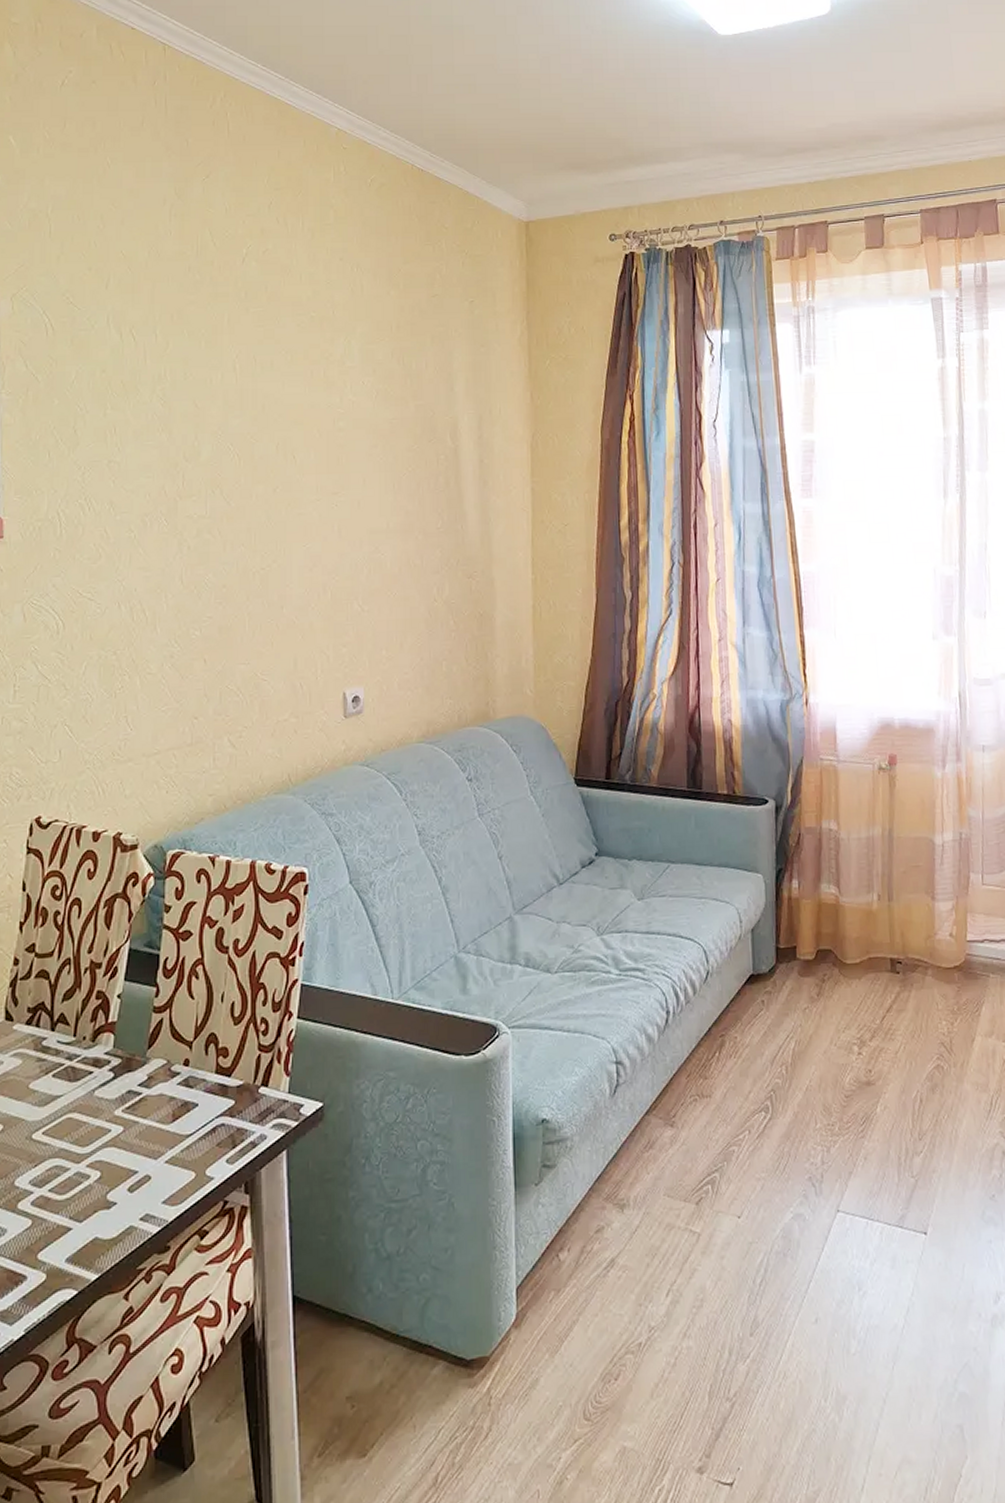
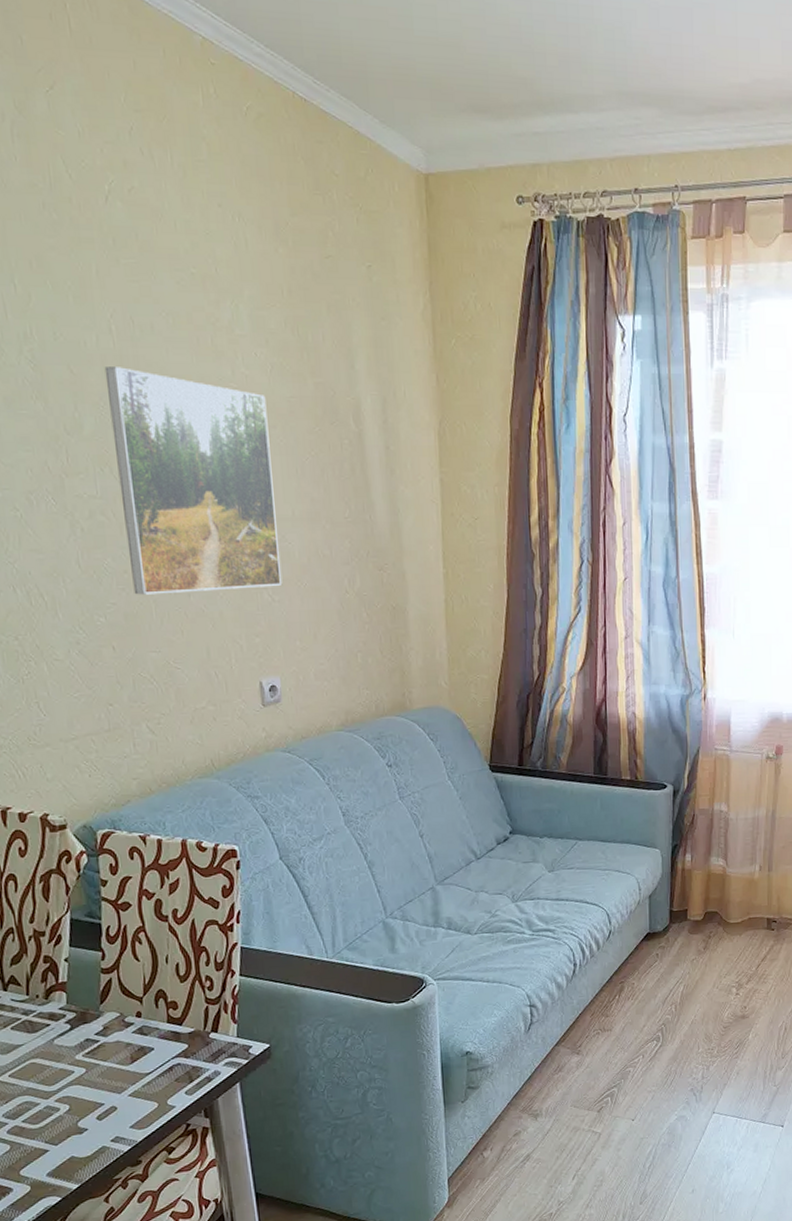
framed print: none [225,400,373,608] -> present [104,367,283,595]

